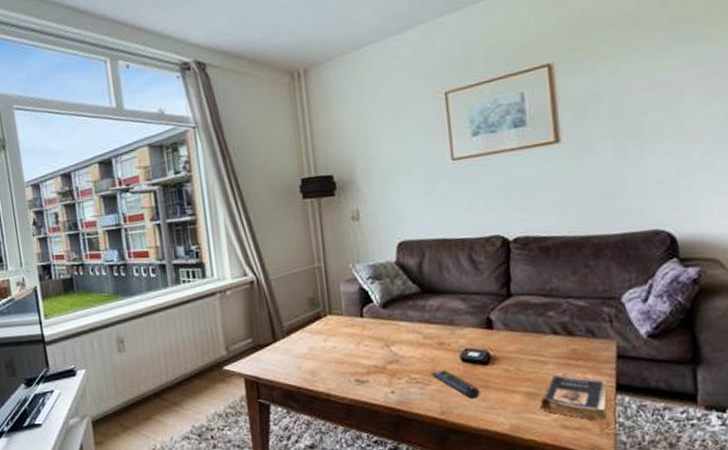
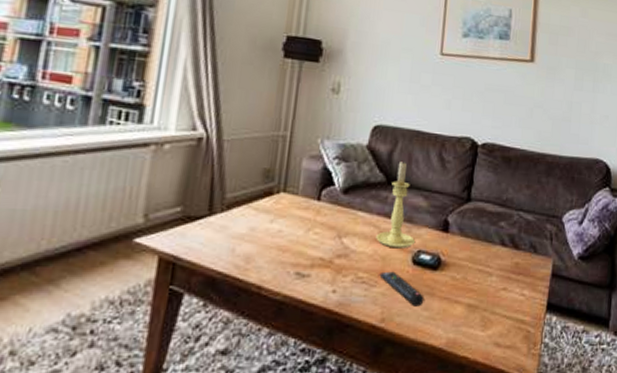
candle holder: none [421,270,460,350] -> present [376,162,415,249]
book: present [539,374,608,420] -> none [477,288,541,340]

